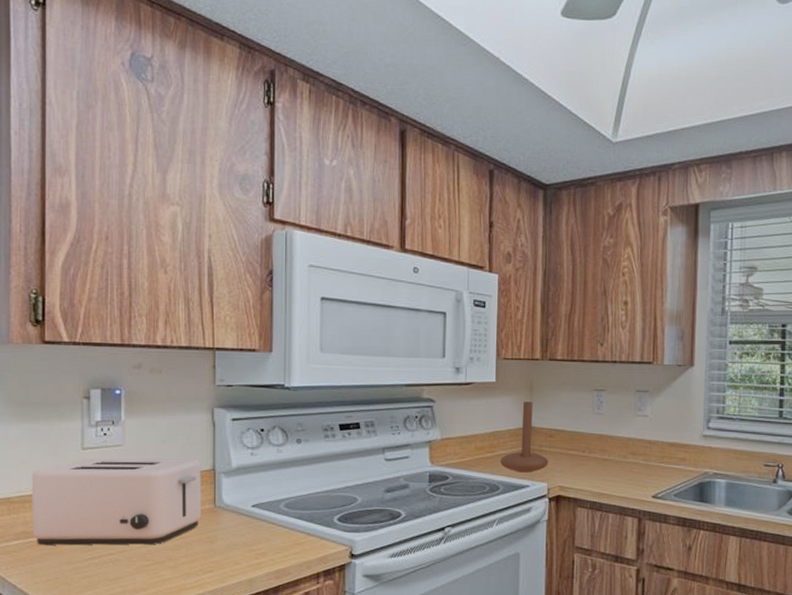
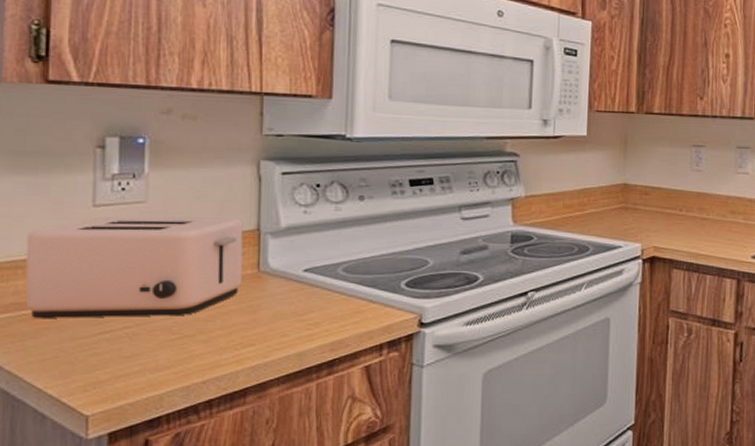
paper towel holder: present [500,402,548,473] -> none [591,157,643,233]

